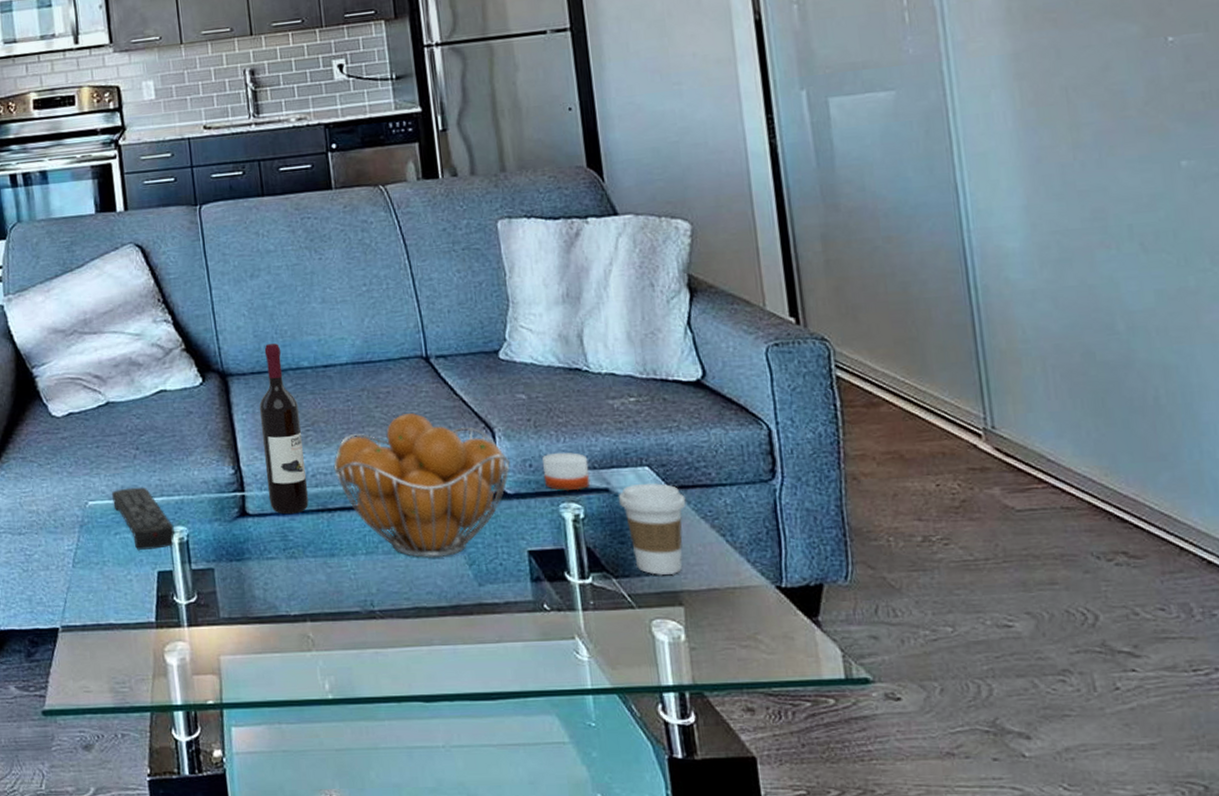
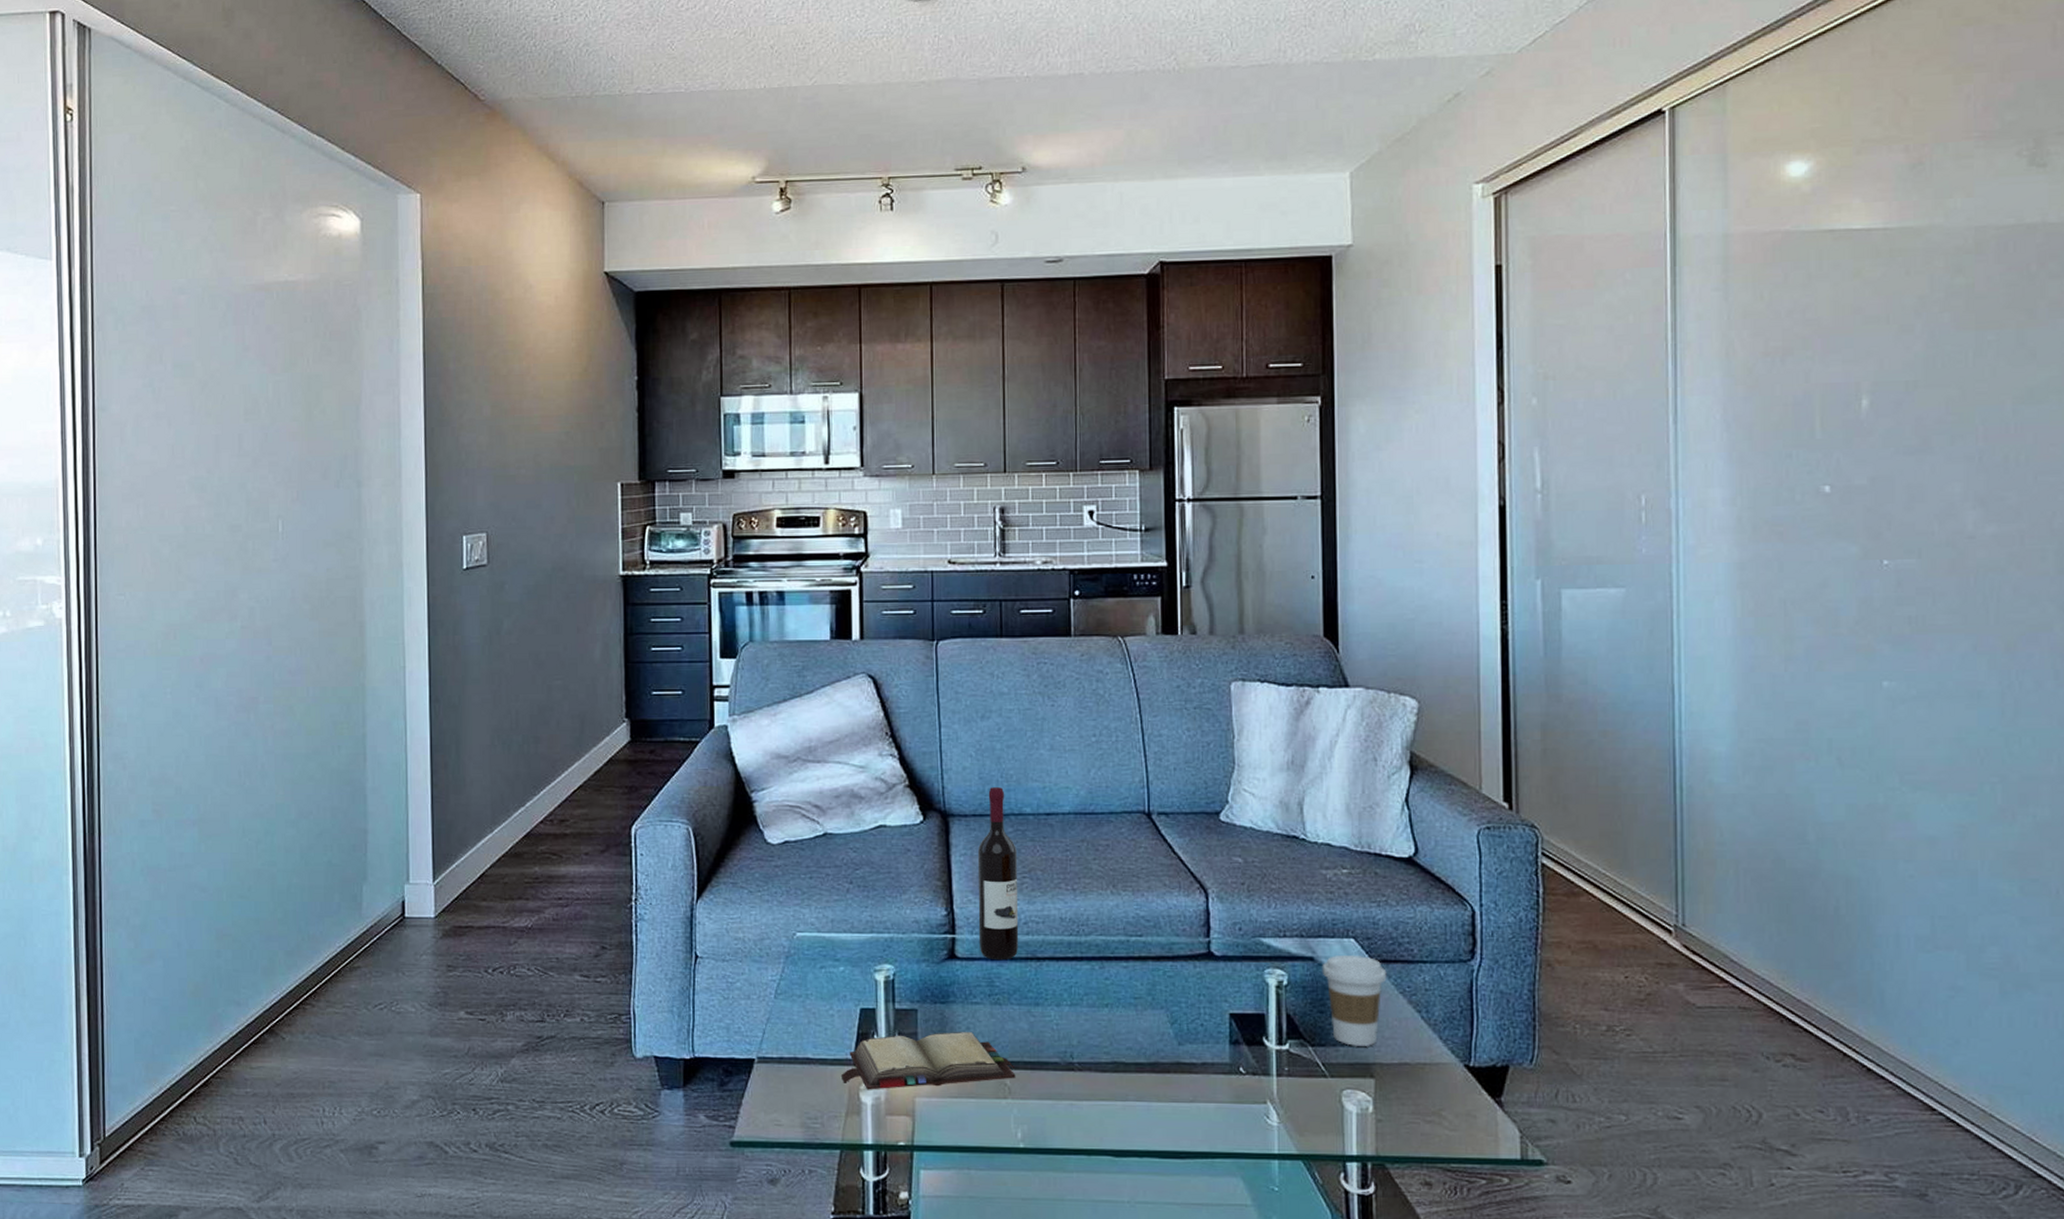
remote control: present [111,487,175,551] -> none [820,922,881,987]
hardback book: none [145,587,318,652] -> present [842,1032,1016,1090]
fruit basket: present [333,413,510,558] -> none [1046,868,1220,1013]
candle: present [541,452,591,491] -> none [1251,918,1297,958]

